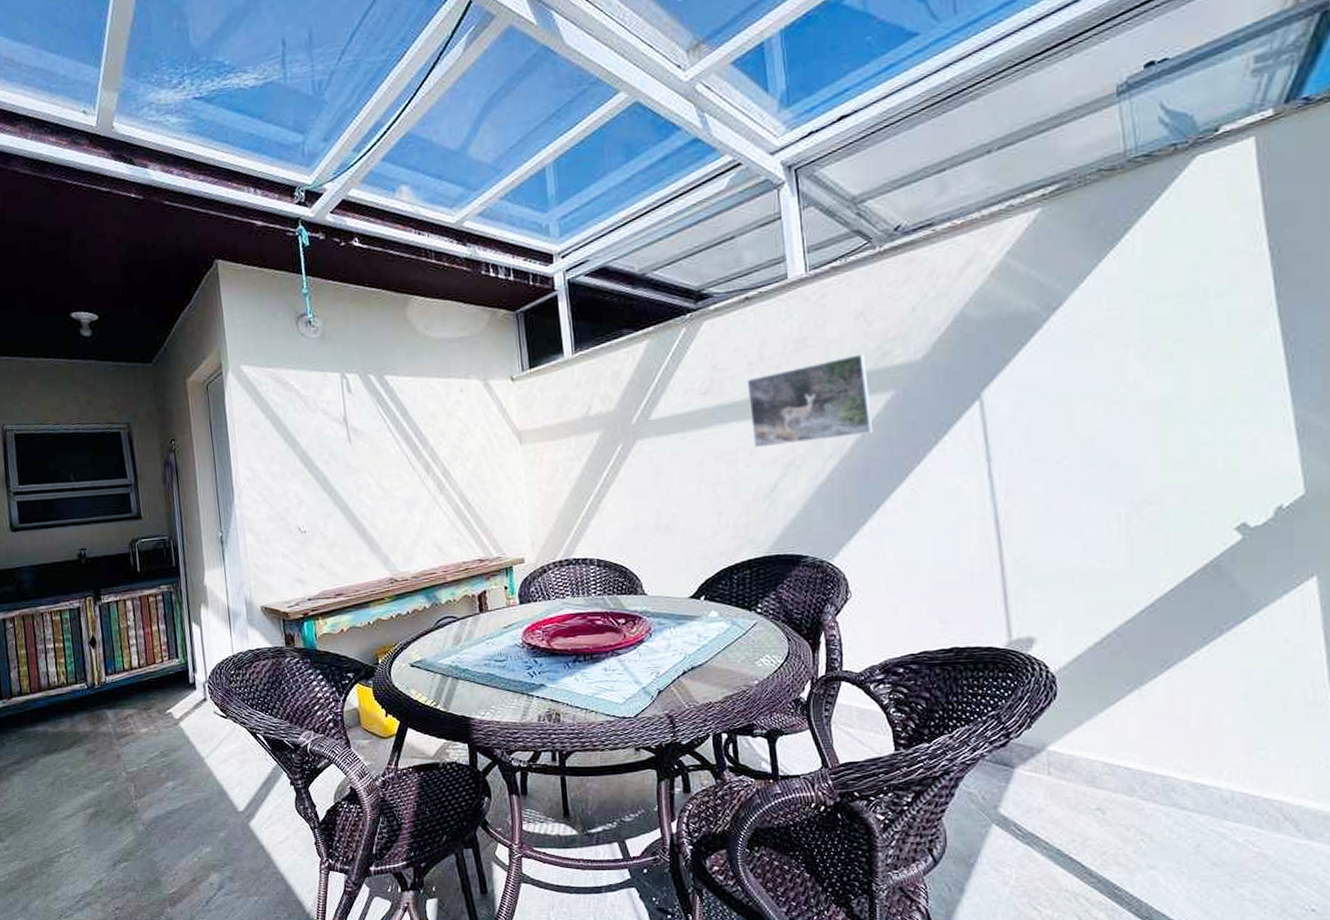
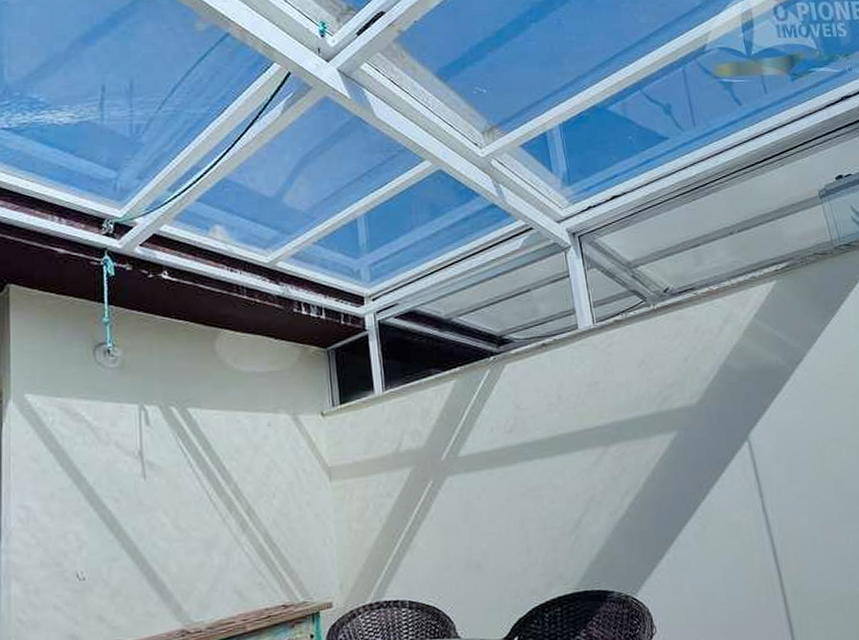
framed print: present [746,354,874,448] -> none [547,398,663,485]

